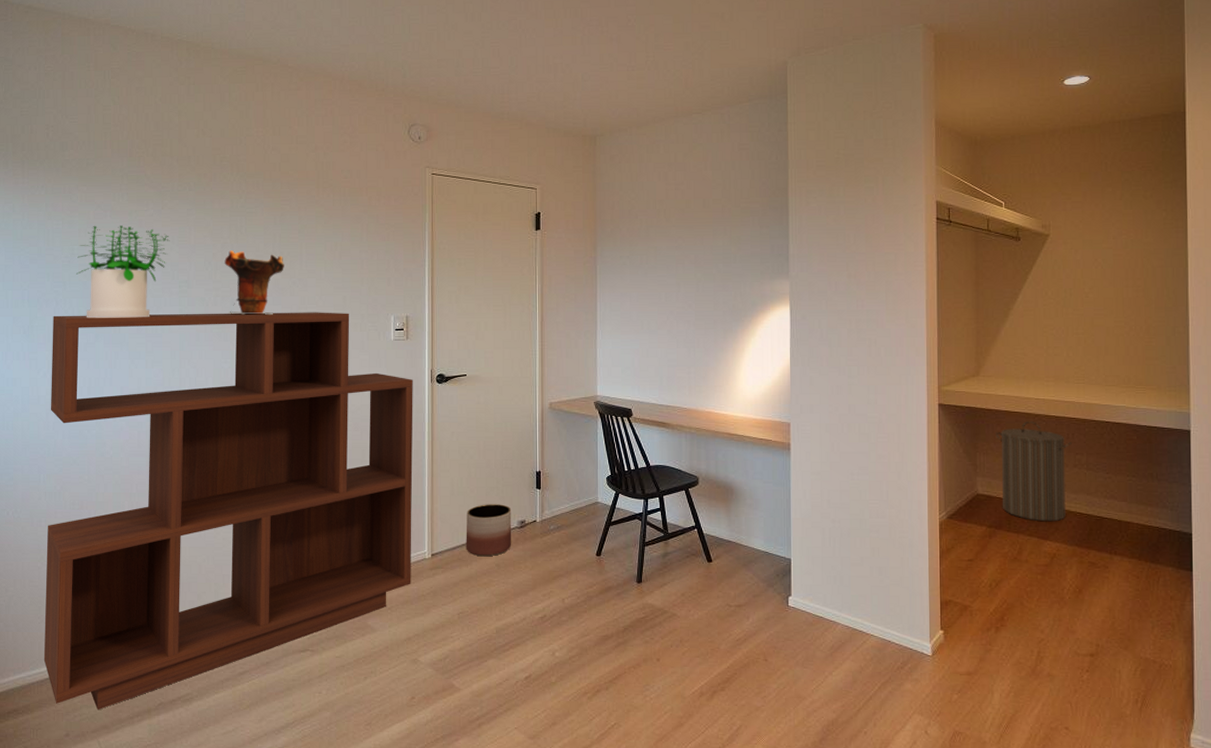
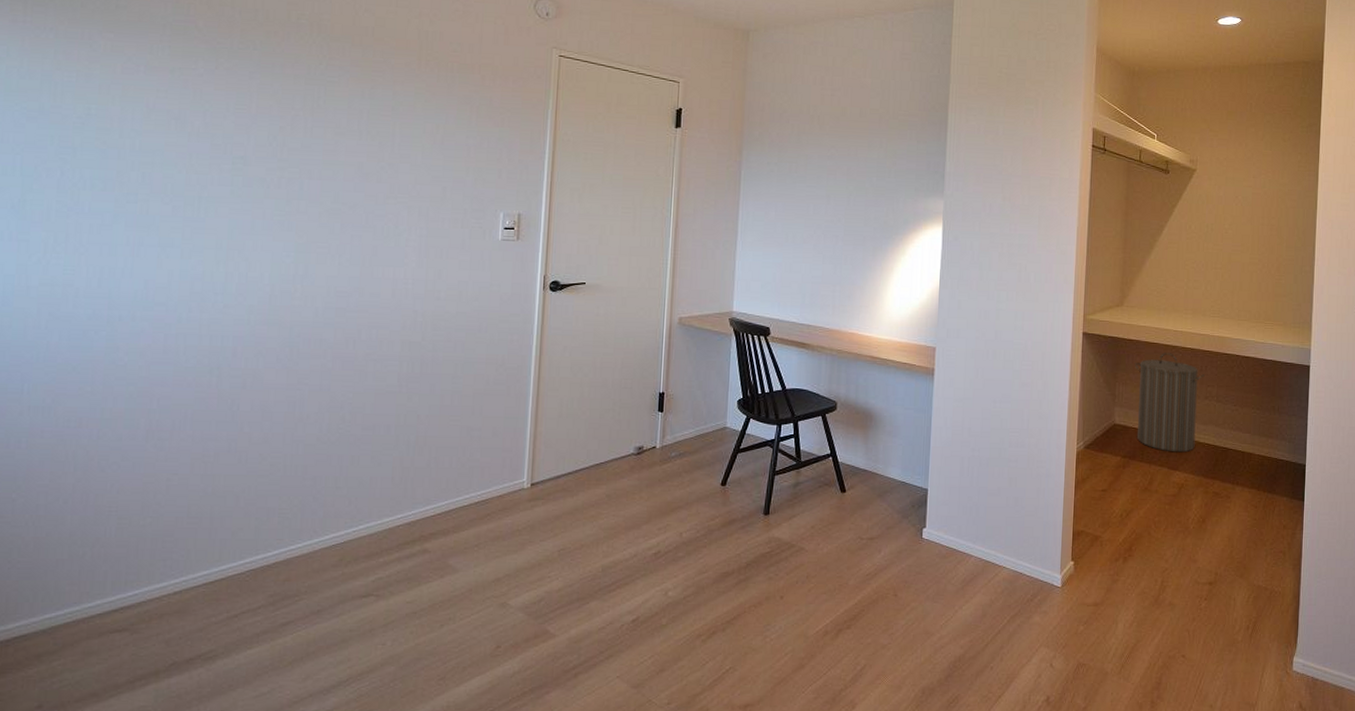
bookcase: present [43,312,413,711] -> none [12,188,522,675]
potted plant: present [76,225,170,318] -> none [92,81,224,198]
decorative vase: present [224,250,284,315] -> none [294,124,372,203]
planter: present [466,504,512,557] -> none [572,428,628,487]

